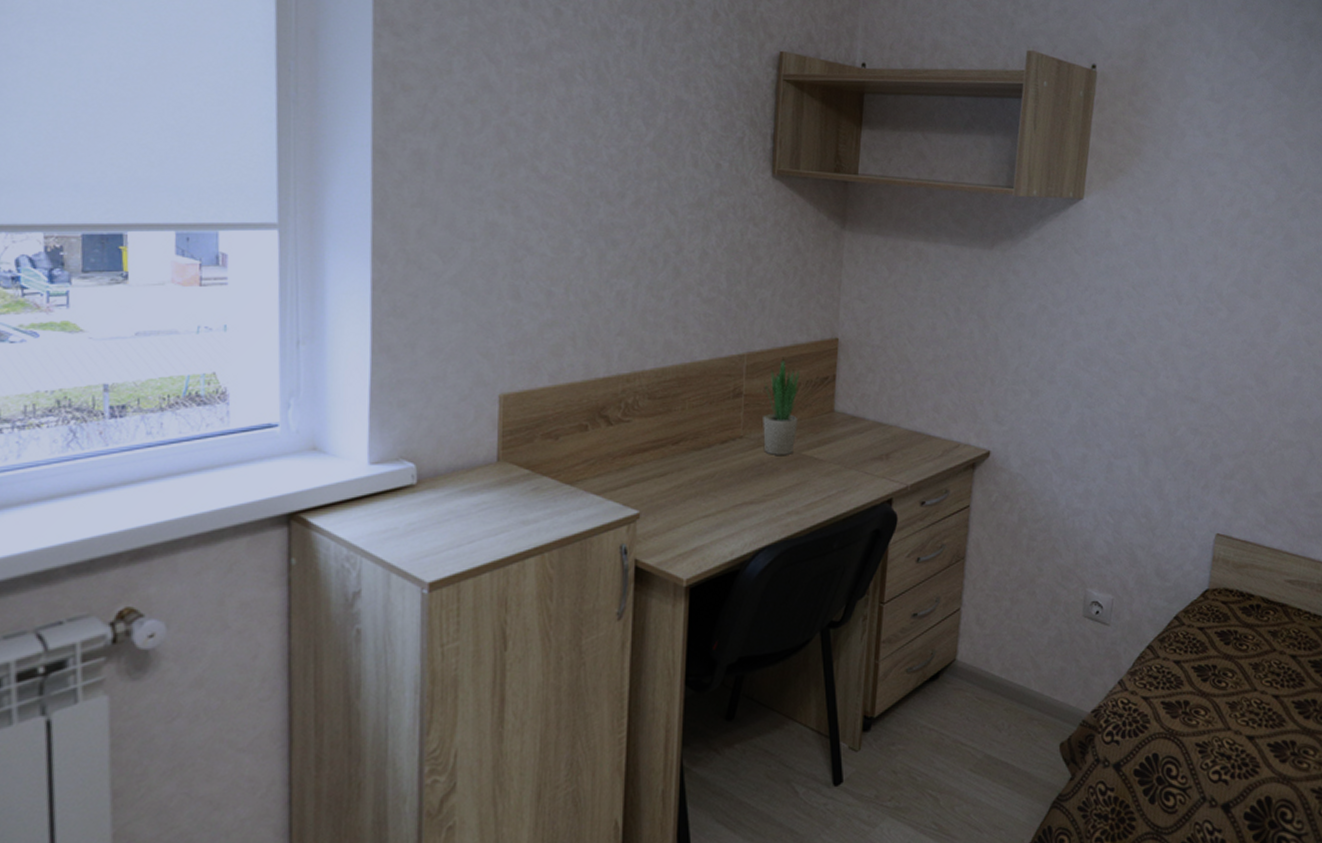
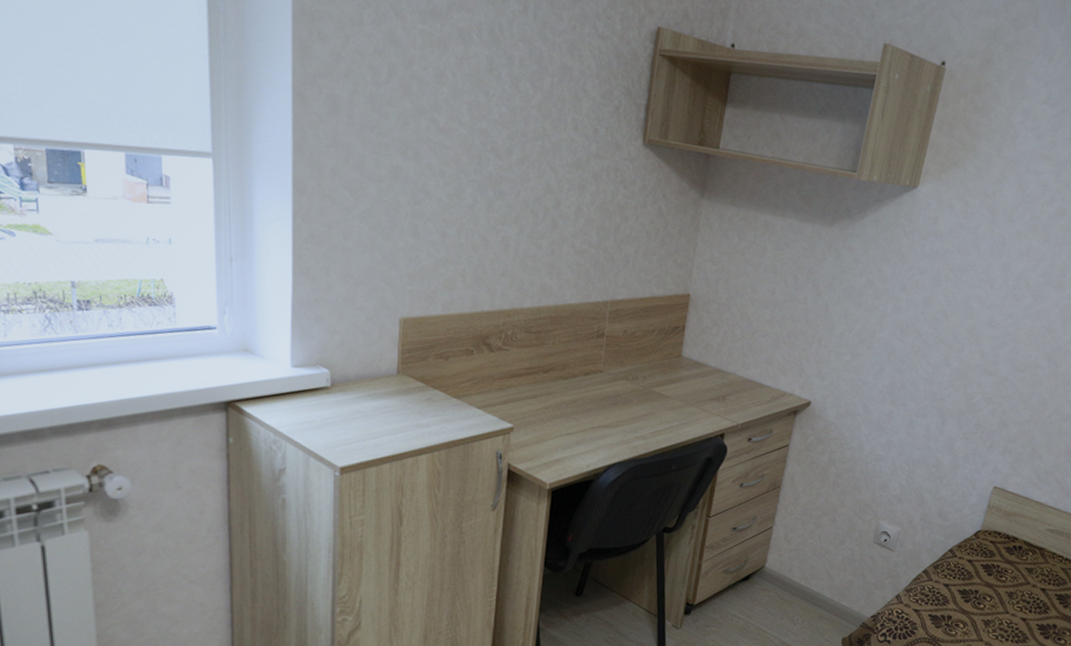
potted plant: present [763,357,800,455] -> none [620,306,655,389]

